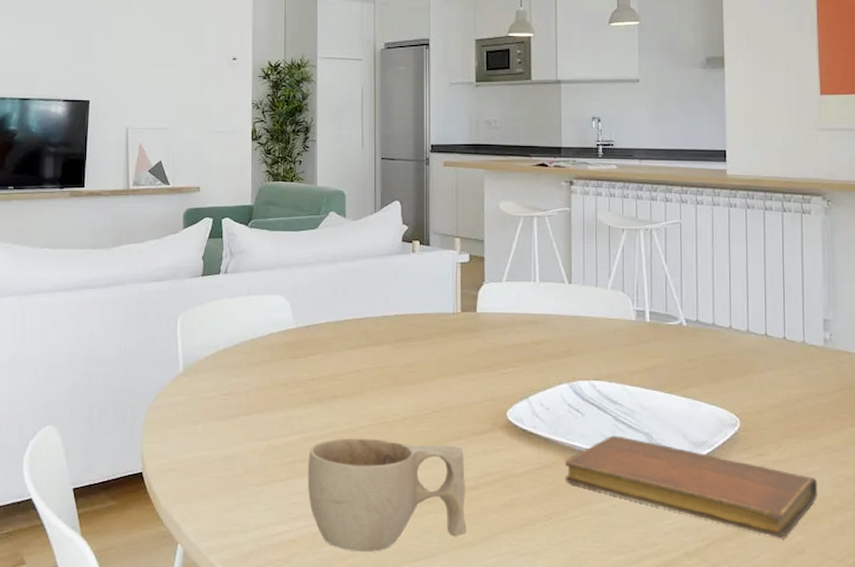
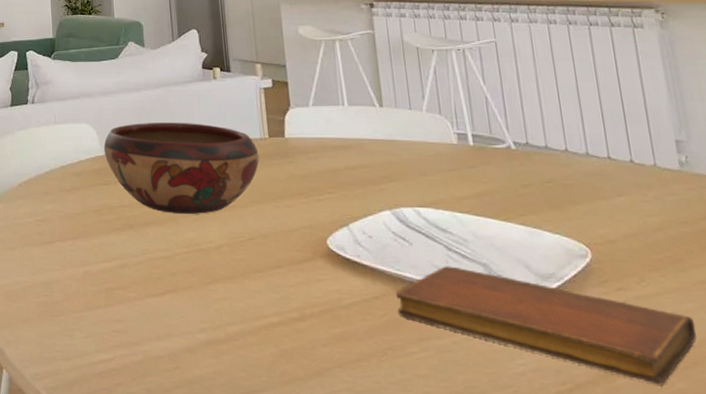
decorative bowl: none [296,295,450,387] -> present [103,122,260,214]
cup: present [307,438,466,553] -> none [125,265,296,385]

